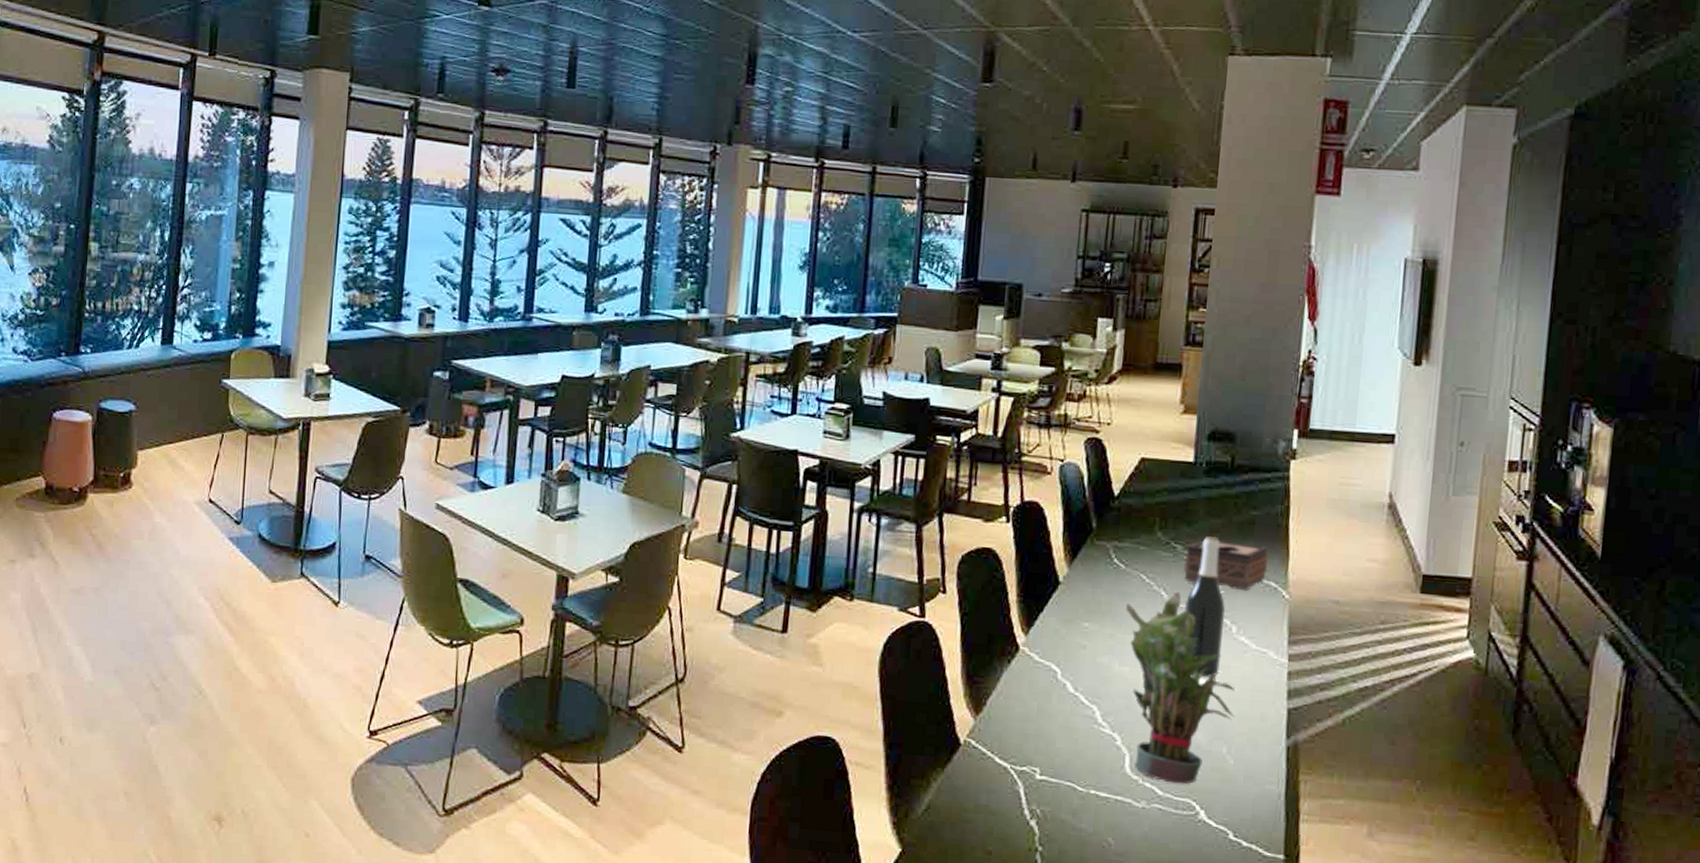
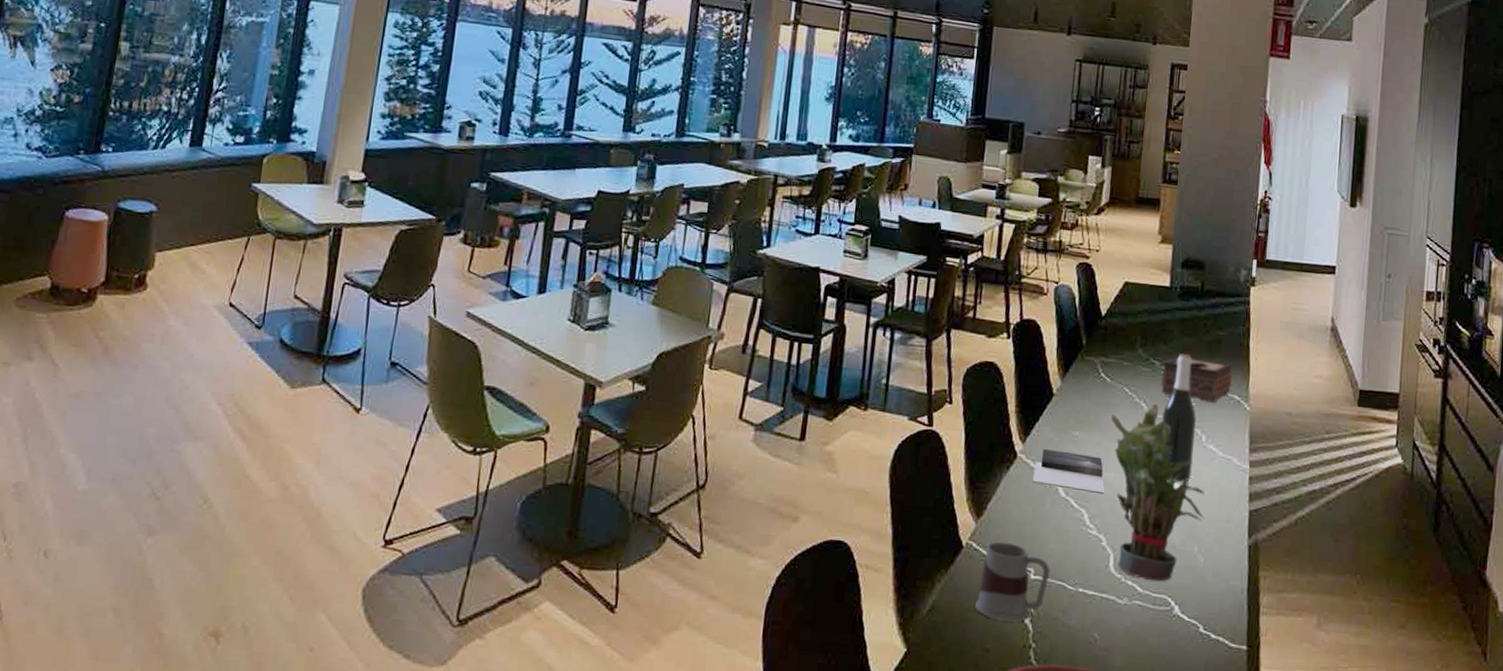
mug: none [975,739,1058,824] -> present [975,541,1050,622]
book: none [1037,641,1119,691] -> present [1032,449,1105,495]

